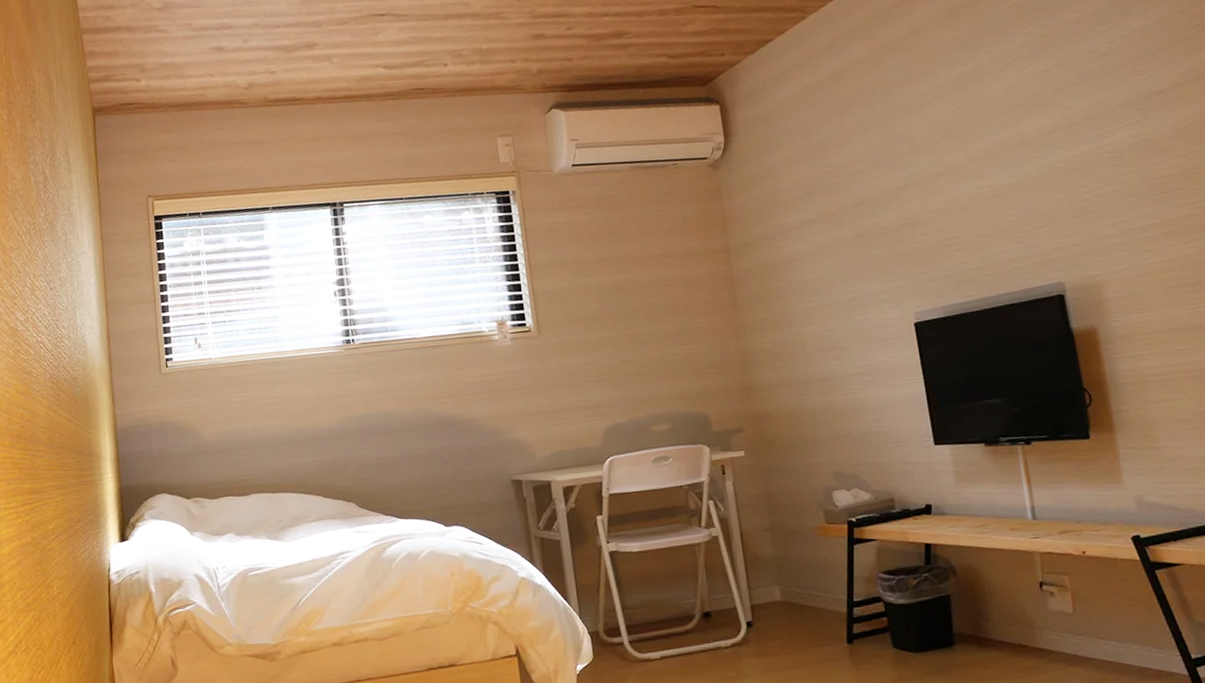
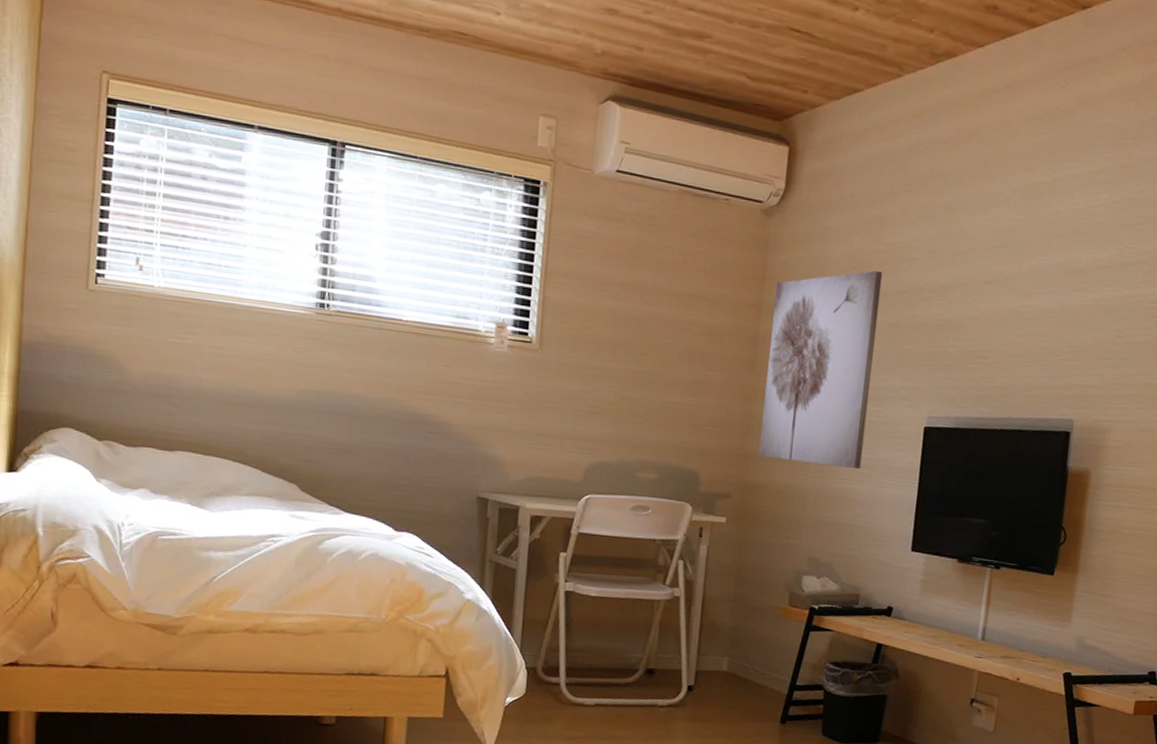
wall art: none [737,191,862,386] -> present [758,271,883,470]

